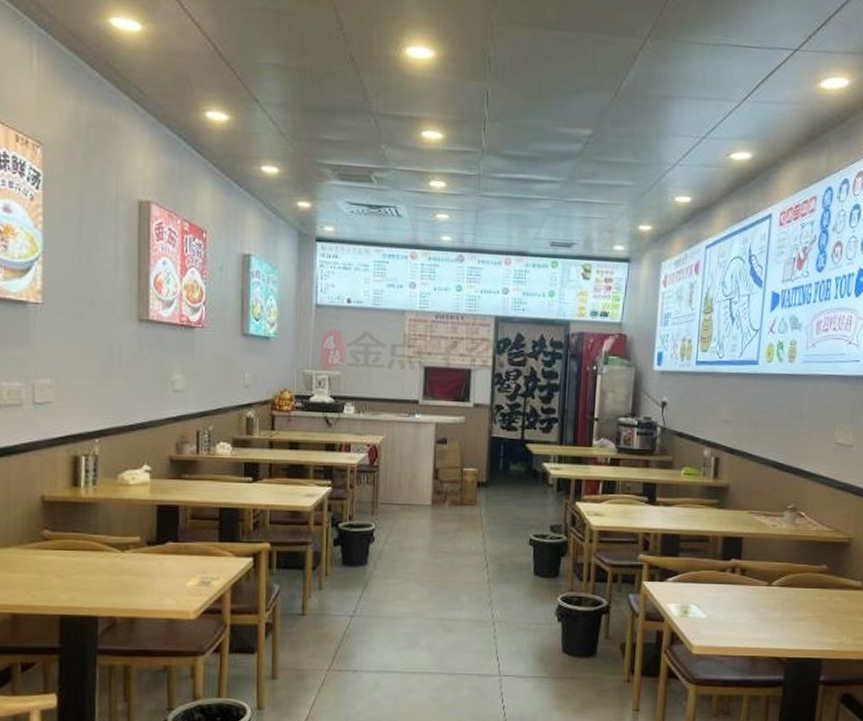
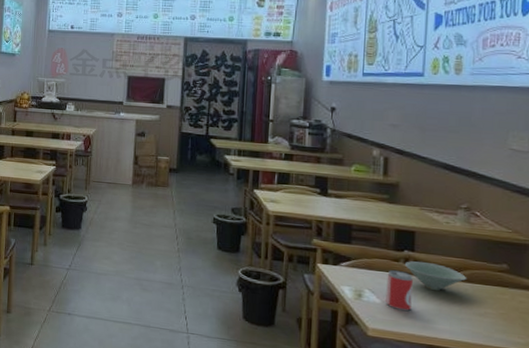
beer can: none [711,580,739,624] -> present [386,269,413,312]
bowl: none [730,570,790,598] -> present [404,261,467,291]

